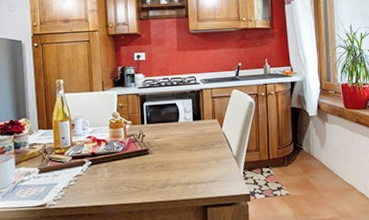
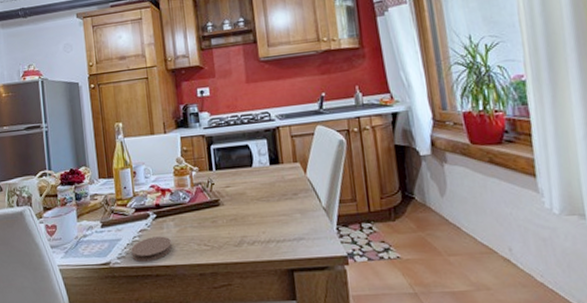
coaster: none [67,180,104,203] -> present [131,236,172,262]

